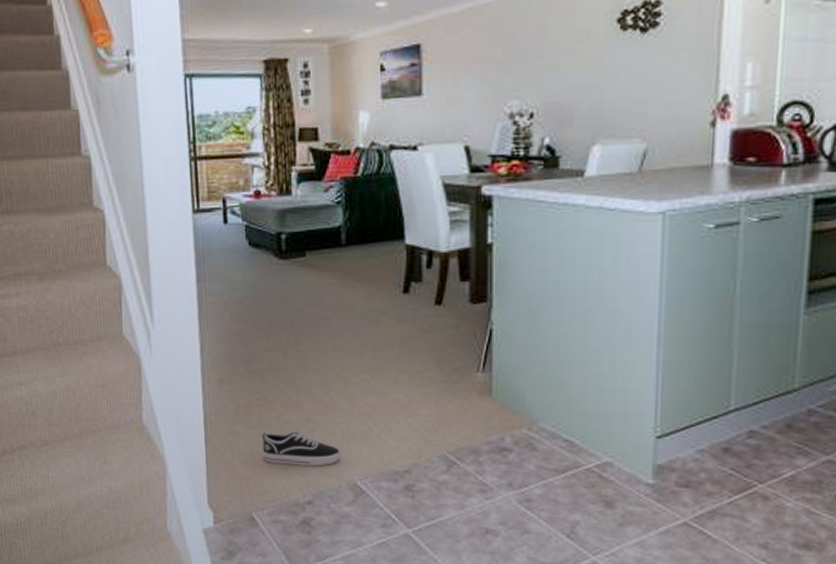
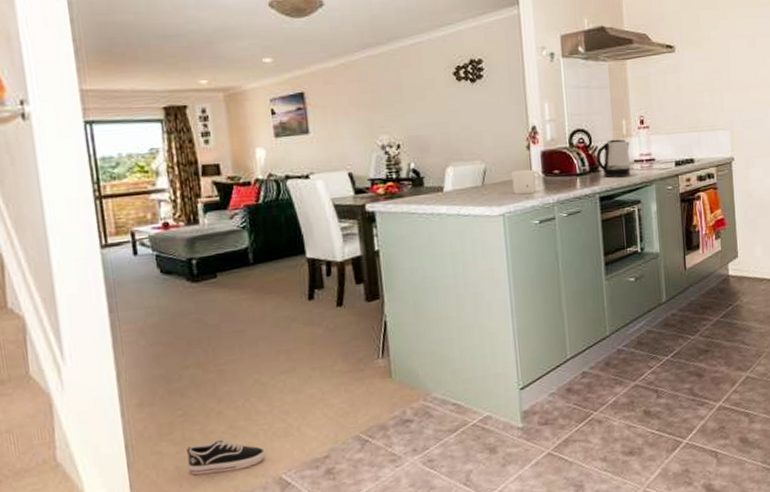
mug: none [682,153,728,188] -> present [511,169,542,195]

